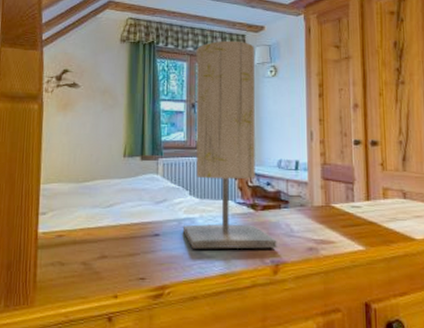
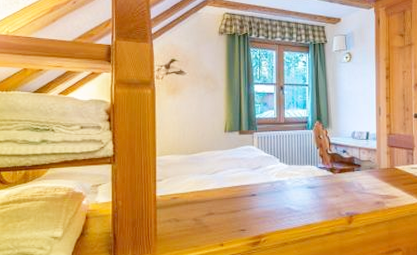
table lamp: present [182,40,277,249] -> none [274,31,351,205]

